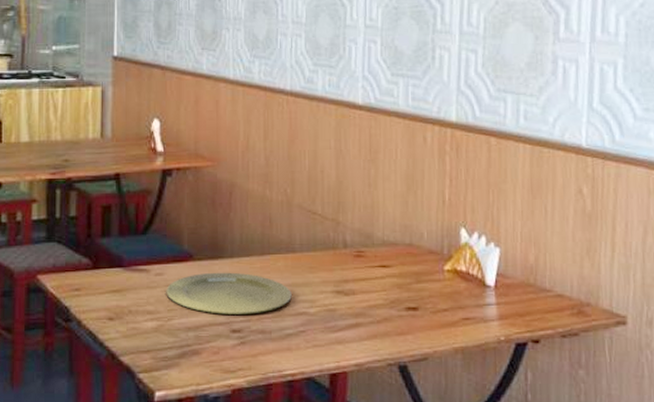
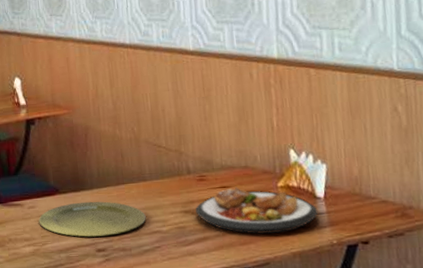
plate: none [349,267,487,325] -> present [195,187,319,235]

